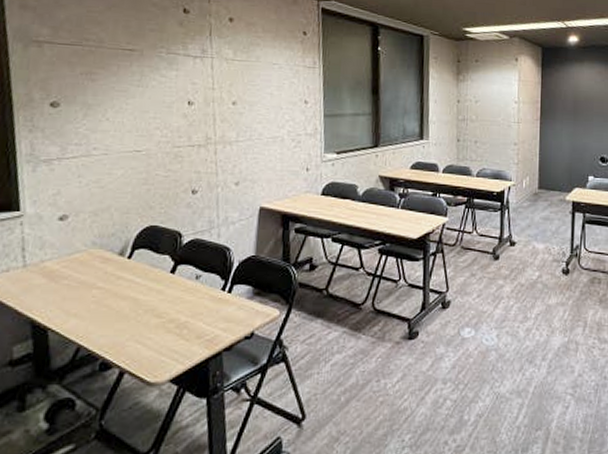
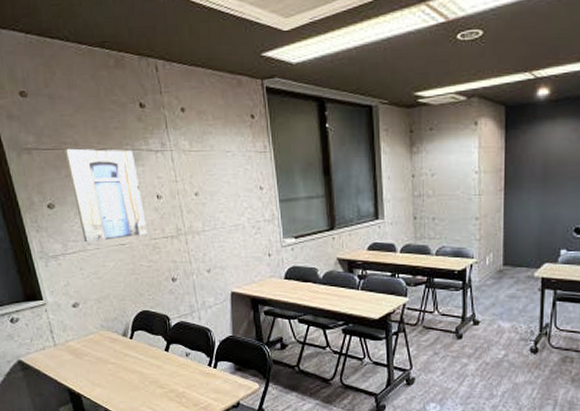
wall art: none [84,45,171,147] -> present [65,148,148,243]

